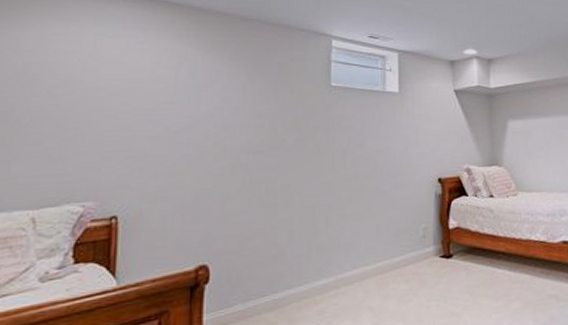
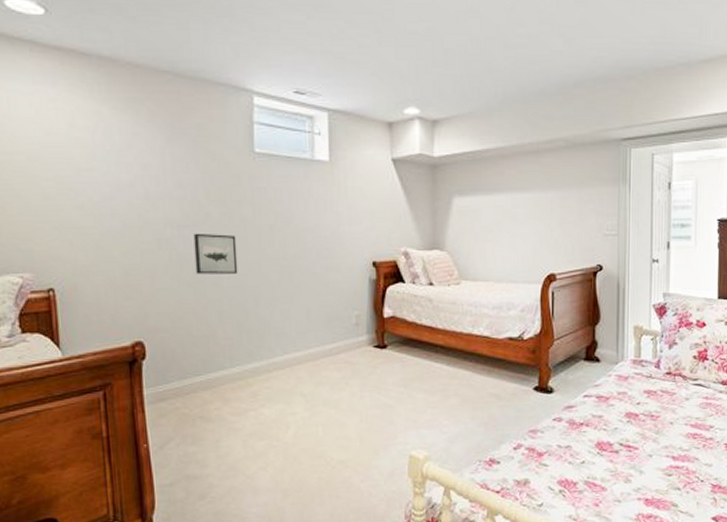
wall art: none [268,157,310,196] -> present [193,233,238,275]

